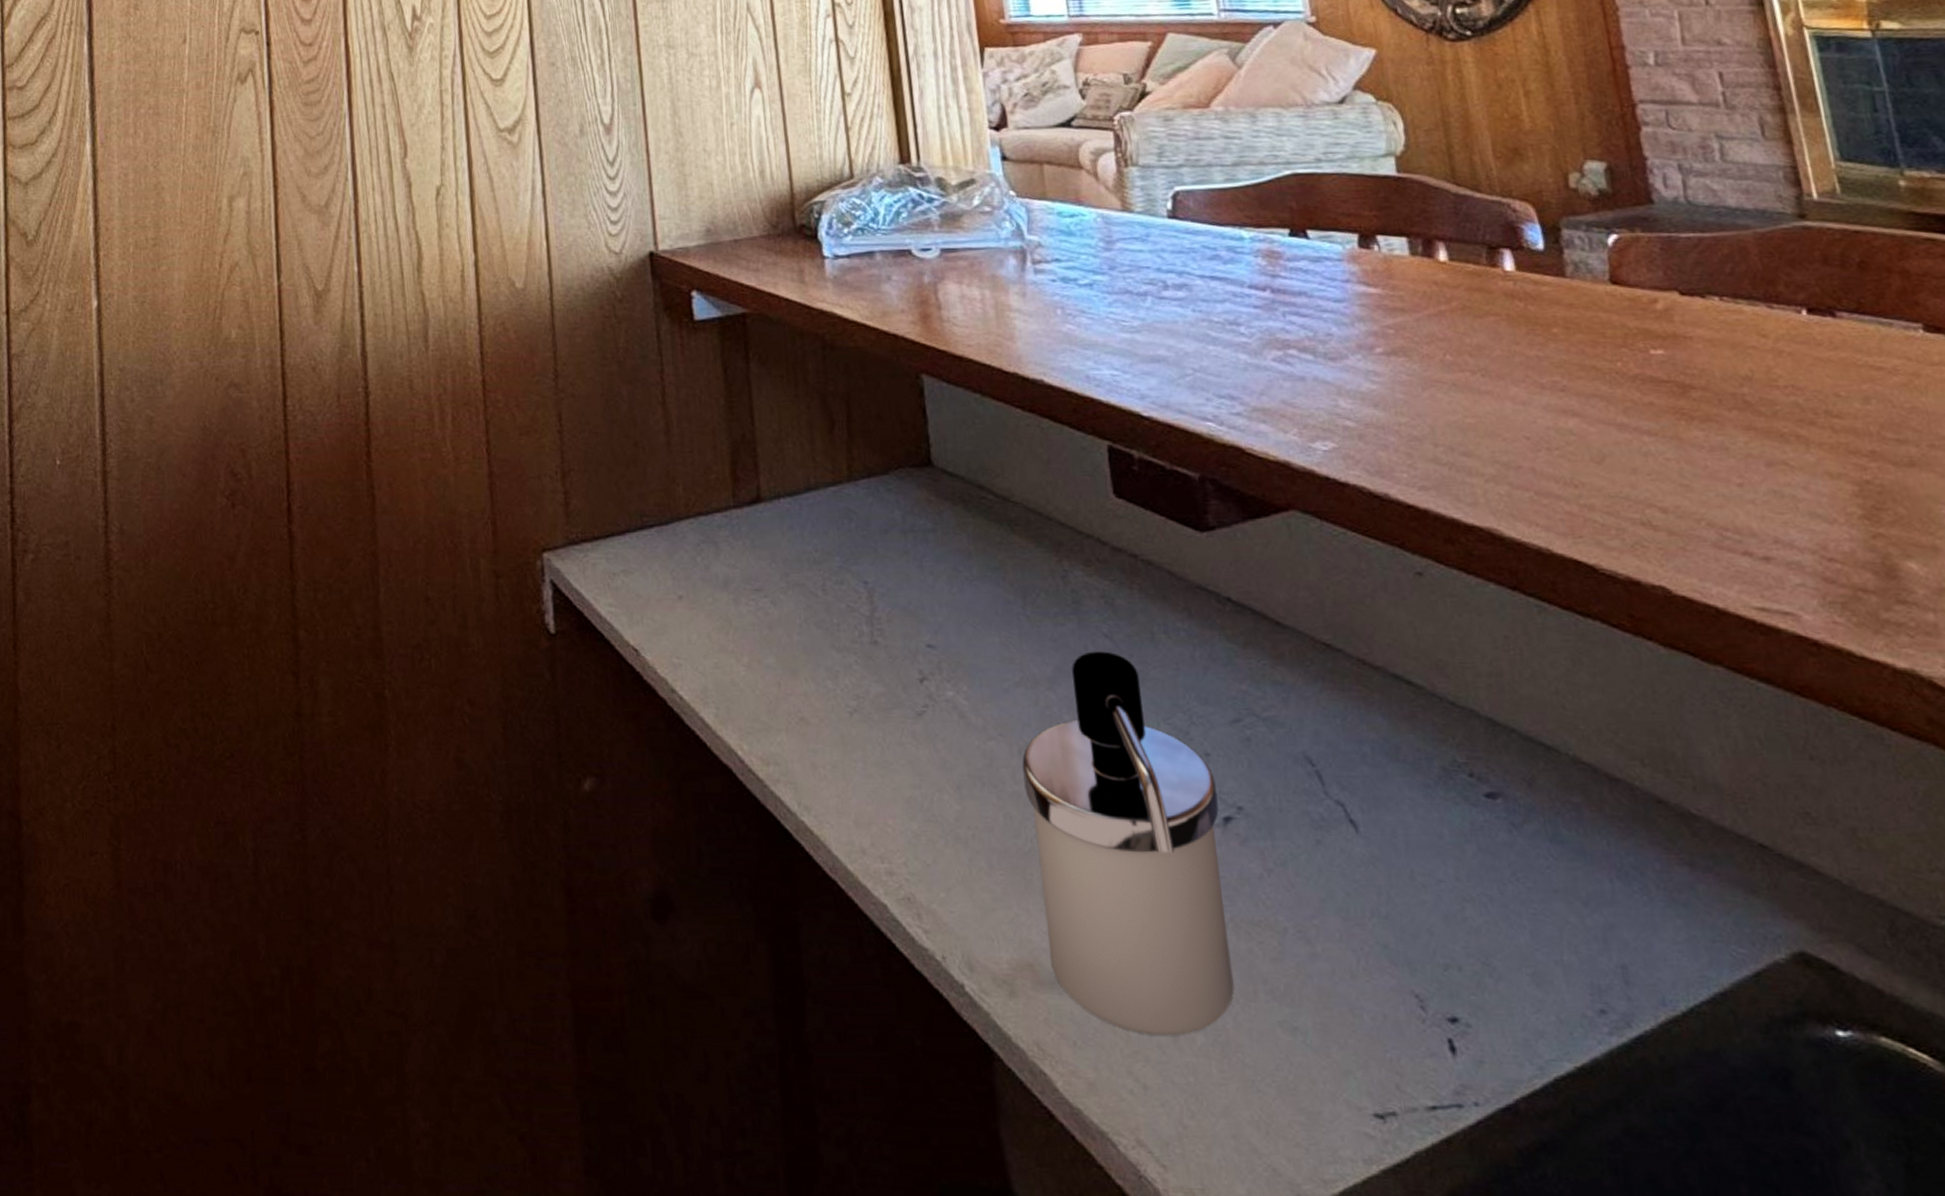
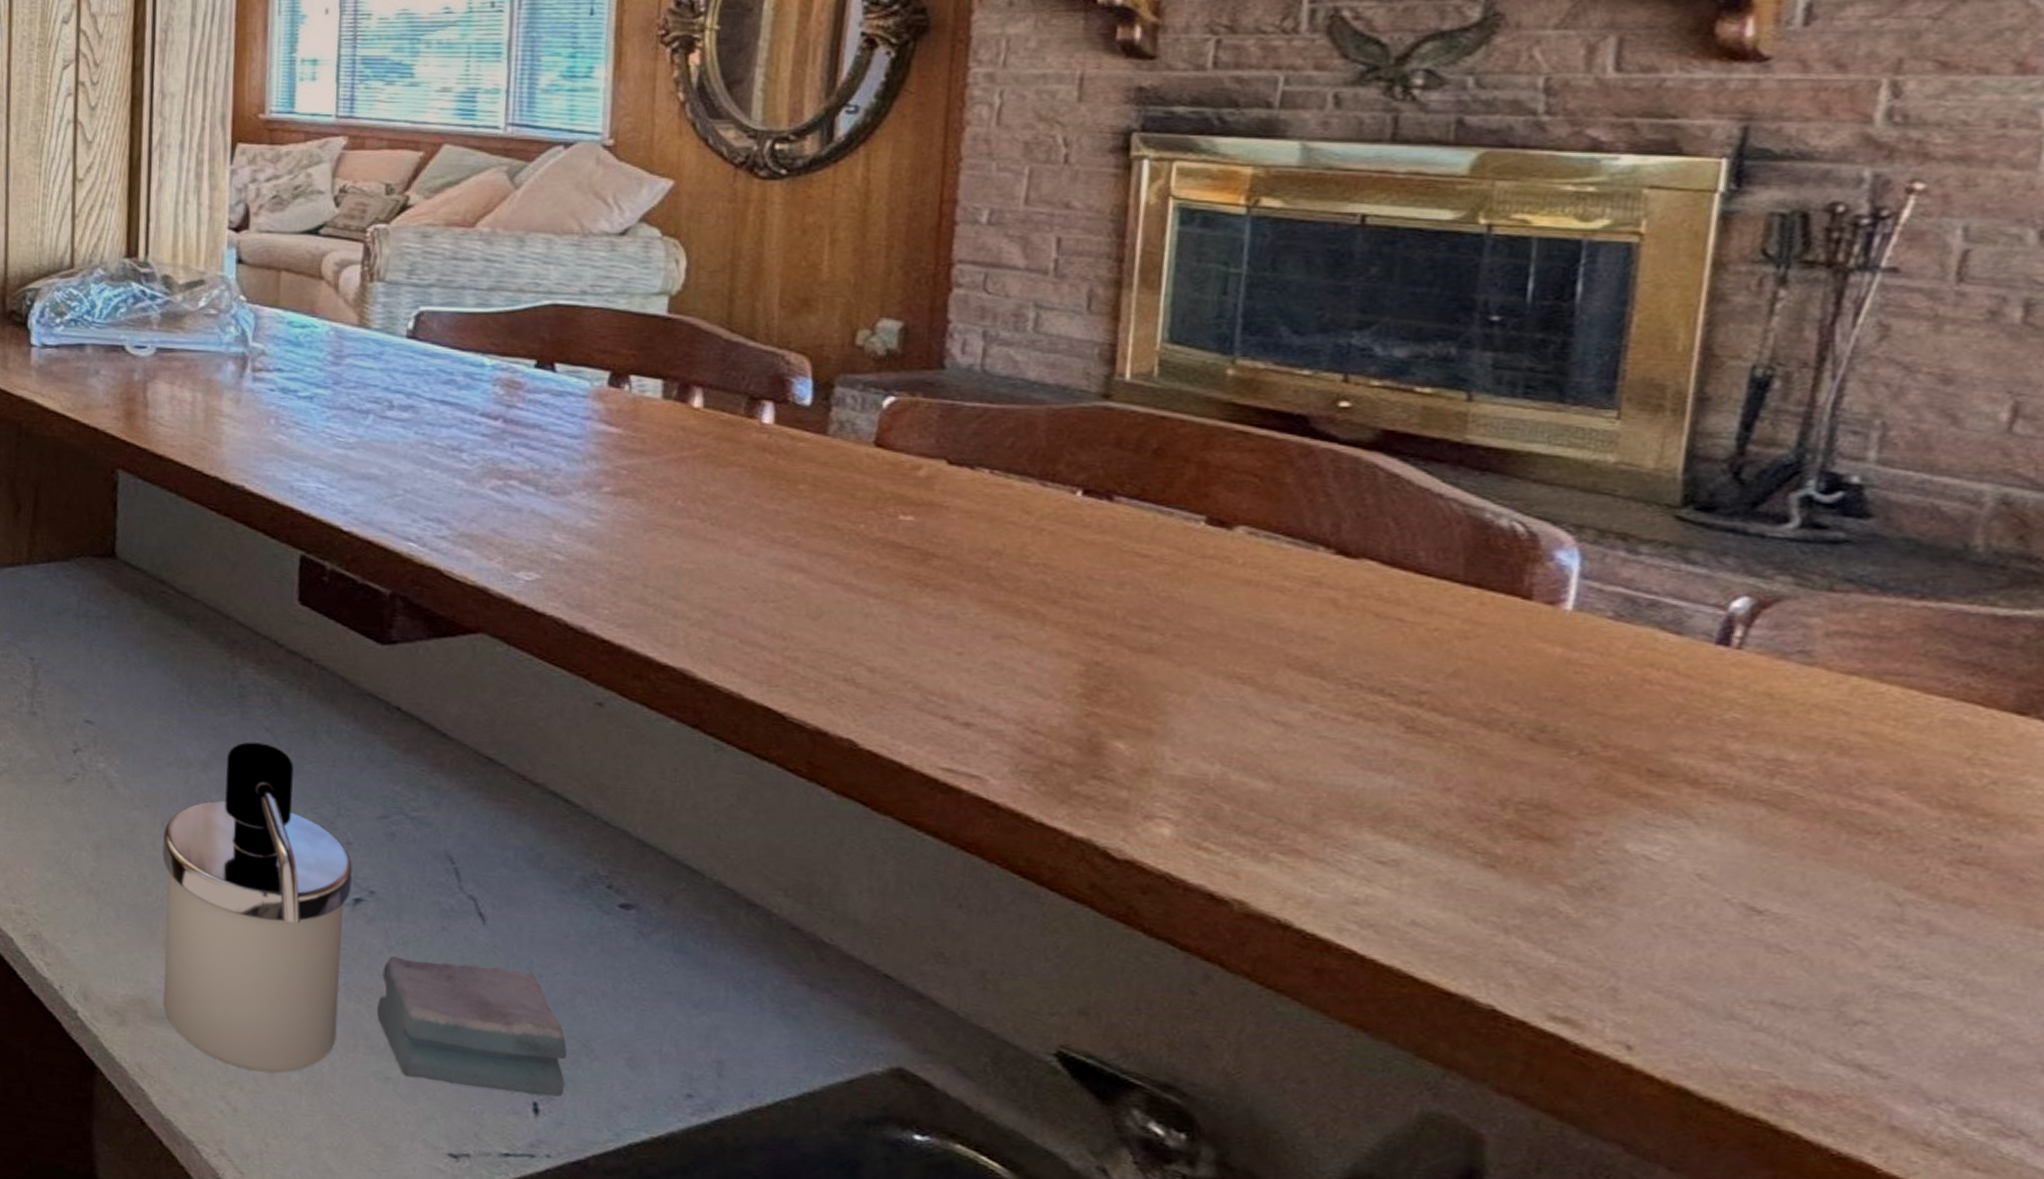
sponge: none [1266,879,1476,1030] -> present [376,955,567,1097]

